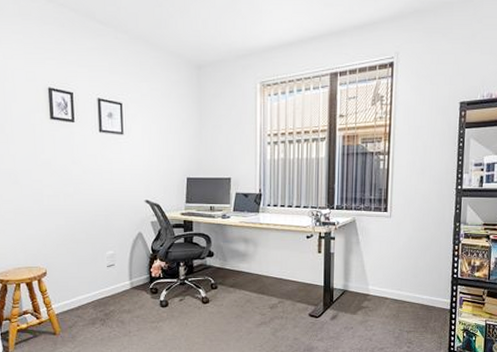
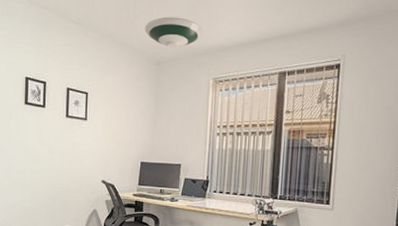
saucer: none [181,14,247,50] -> present [144,16,203,49]

